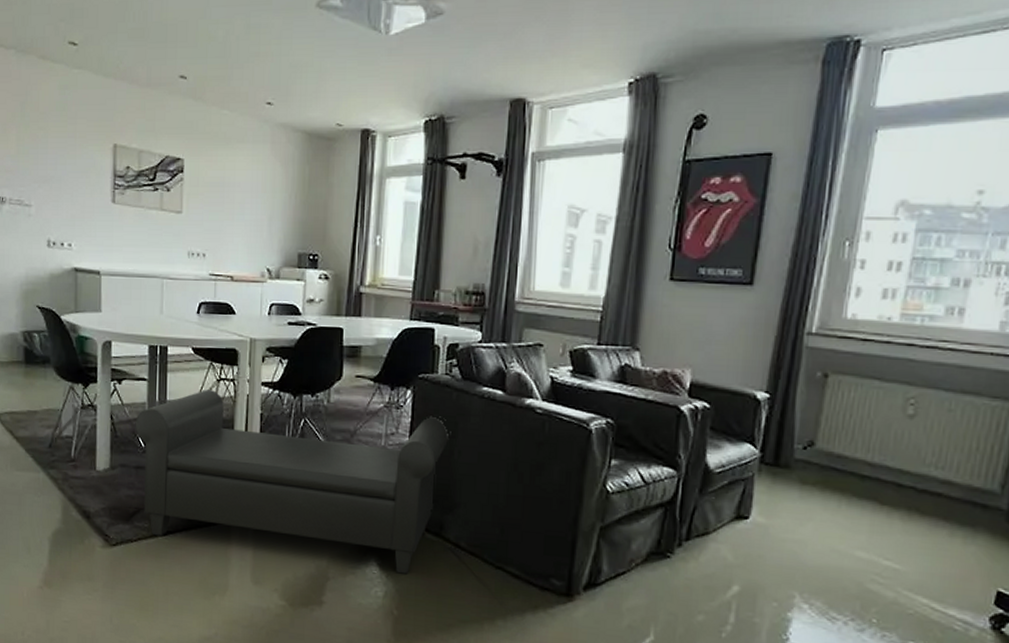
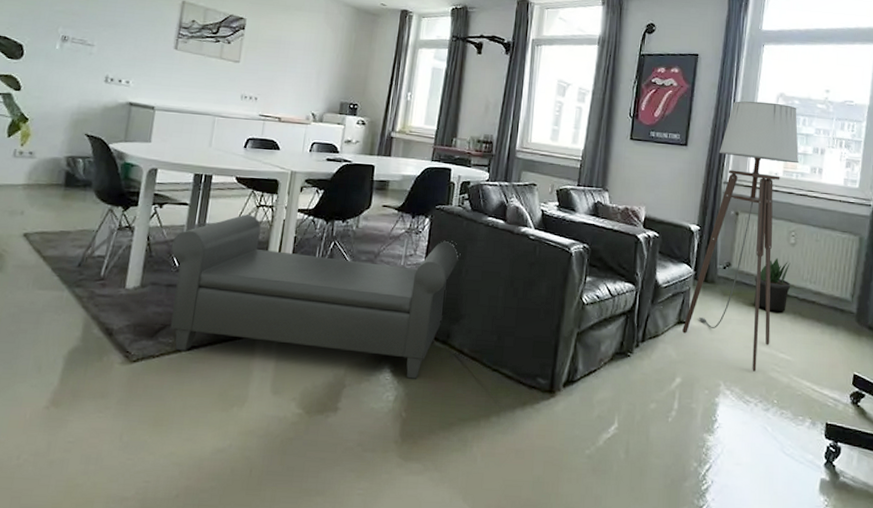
floor lamp: none [742,215,928,582] -> present [682,101,799,372]
planter: none [847,434,906,507] -> present [754,257,791,313]

